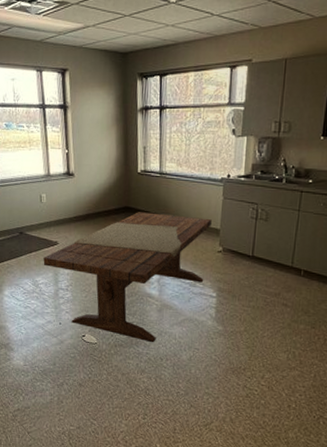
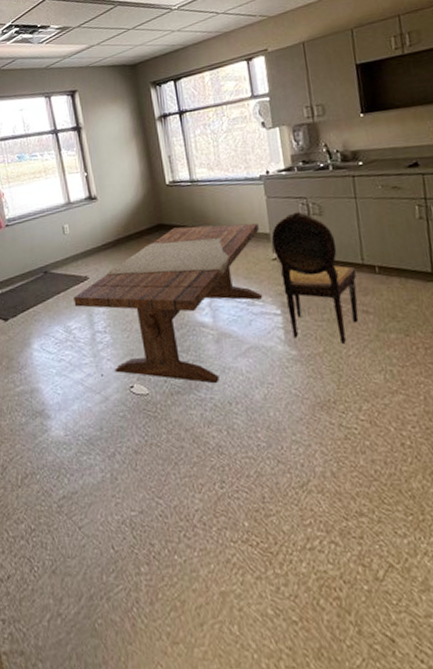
dining chair: none [220,215,284,328] -> present [271,212,359,345]

